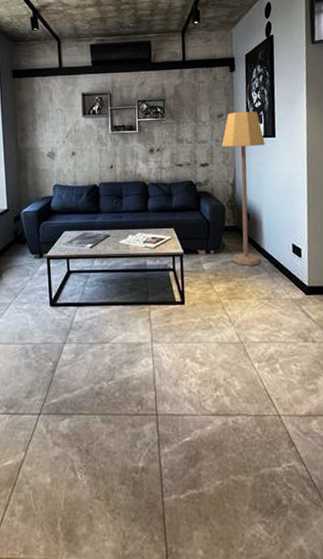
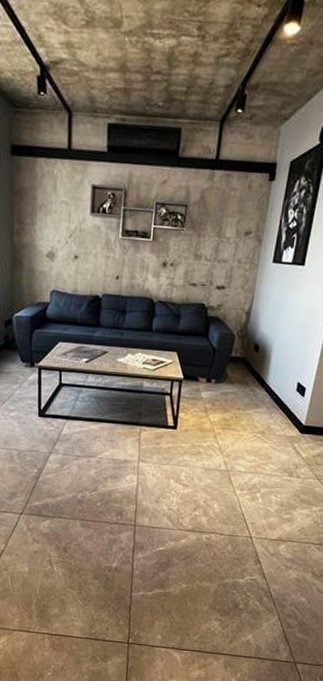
lamp: present [222,111,265,266] -> none [232,231,292,399]

